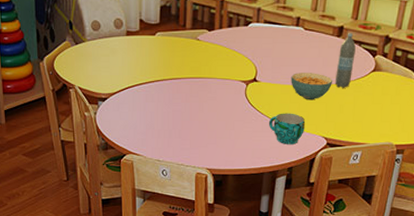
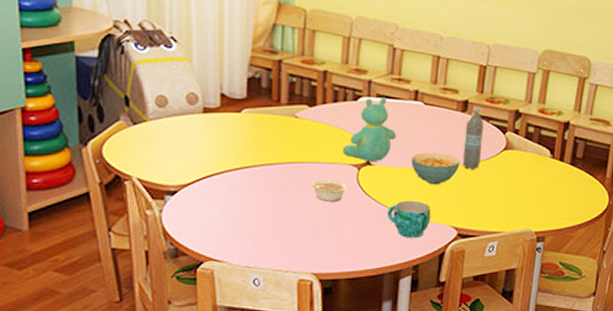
legume: none [209,93,237,111] -> present [312,180,347,202]
teddy bear: none [234,23,280,78] -> present [342,98,397,161]

